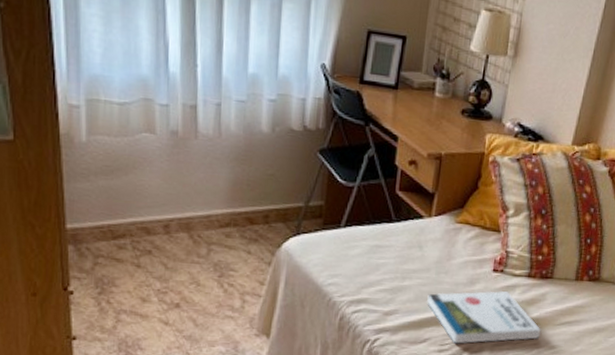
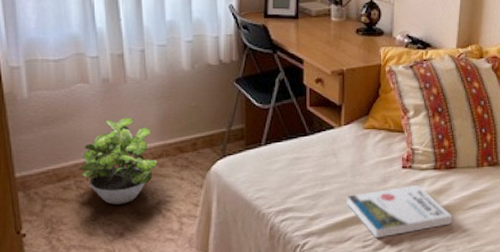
potted plant: none [138,177,224,272] -> present [80,117,158,205]

